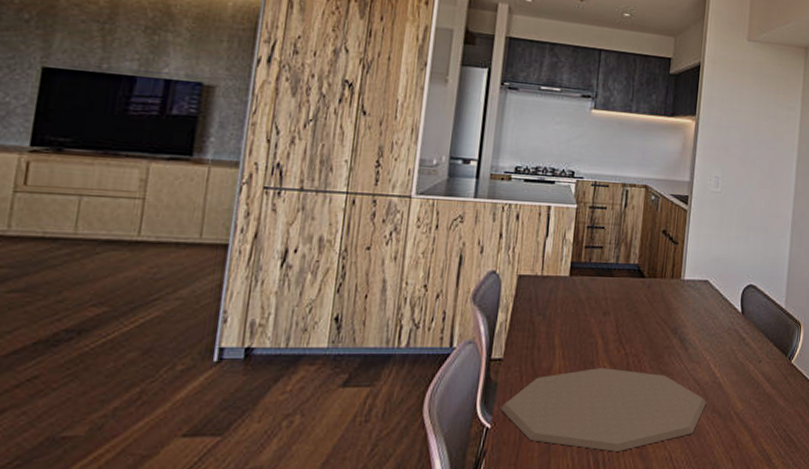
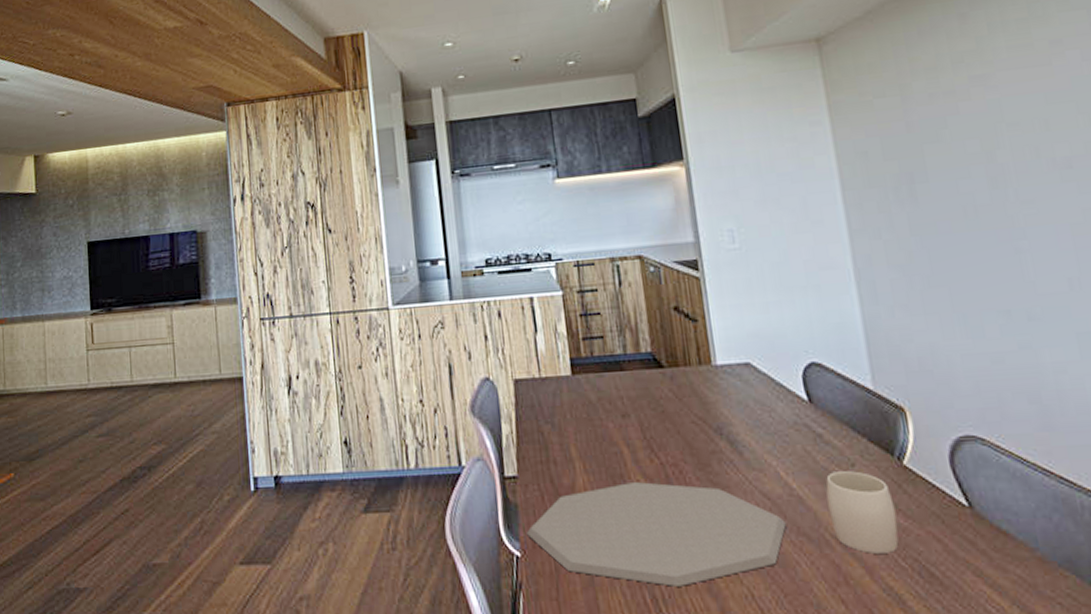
mug: none [737,366,780,426] -> present [825,471,899,554]

